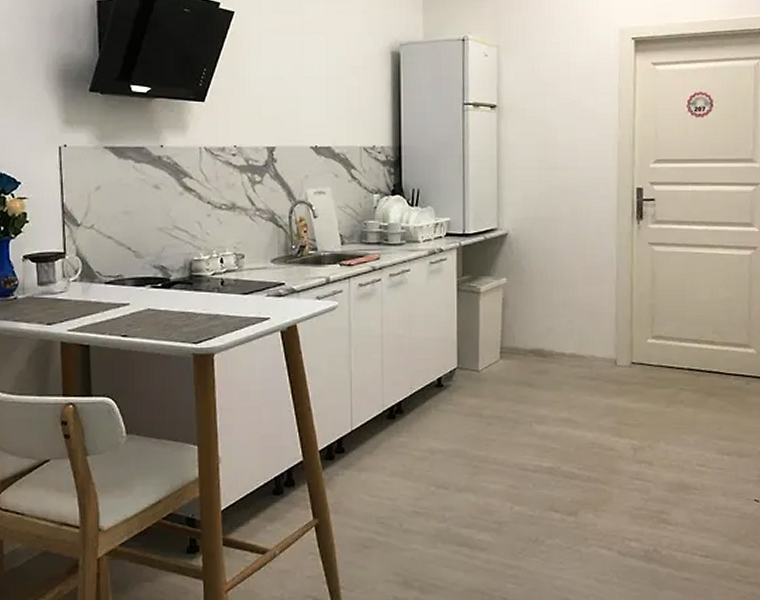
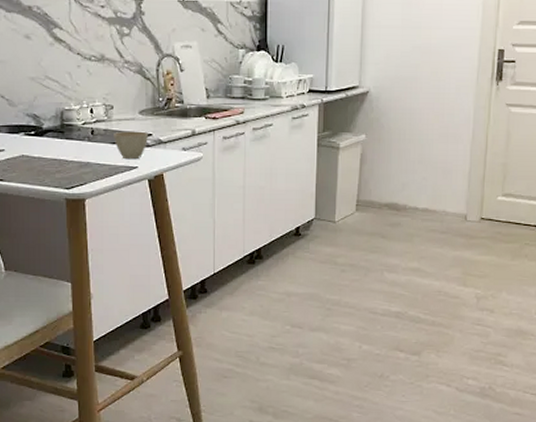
cup: none [244,280,280,311] -> present [114,131,148,160]

